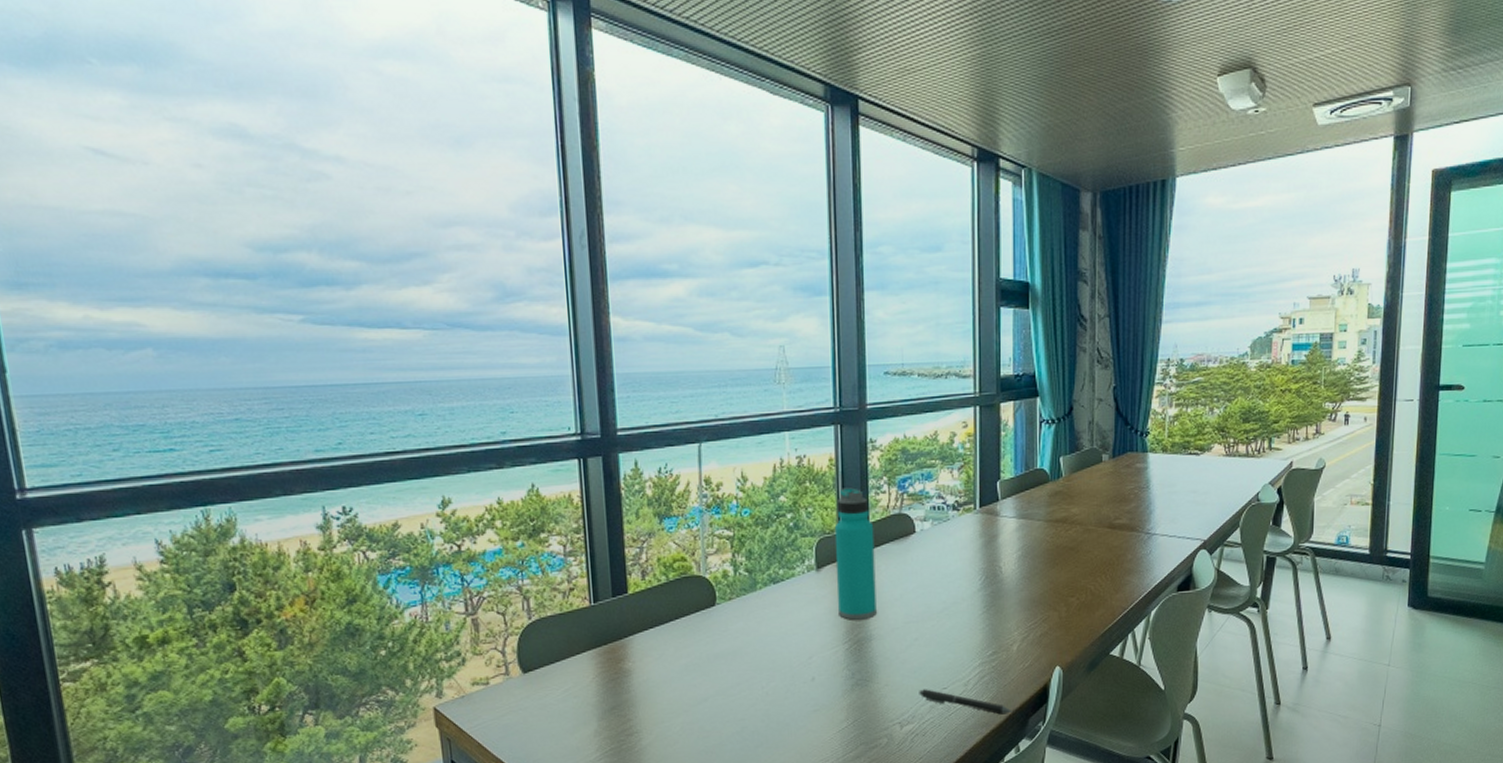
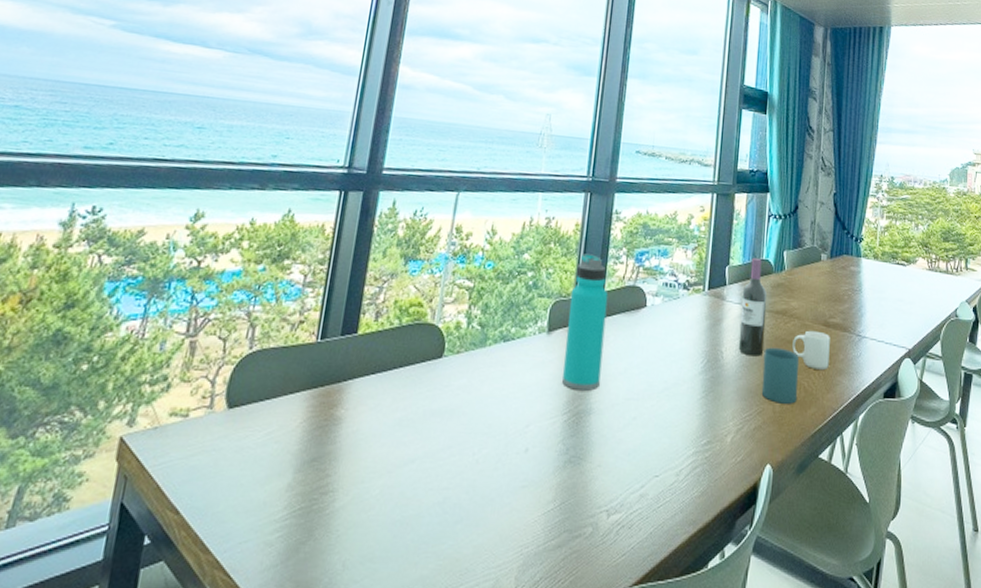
pen: present [919,689,1014,715] -> none [630,475,722,513]
wine bottle: none [1017,468,1045,568] -> present [738,257,768,357]
cup: none [1045,555,1084,609] -> present [761,347,799,404]
cup: none [1076,534,1116,573] -> present [792,330,830,371]

